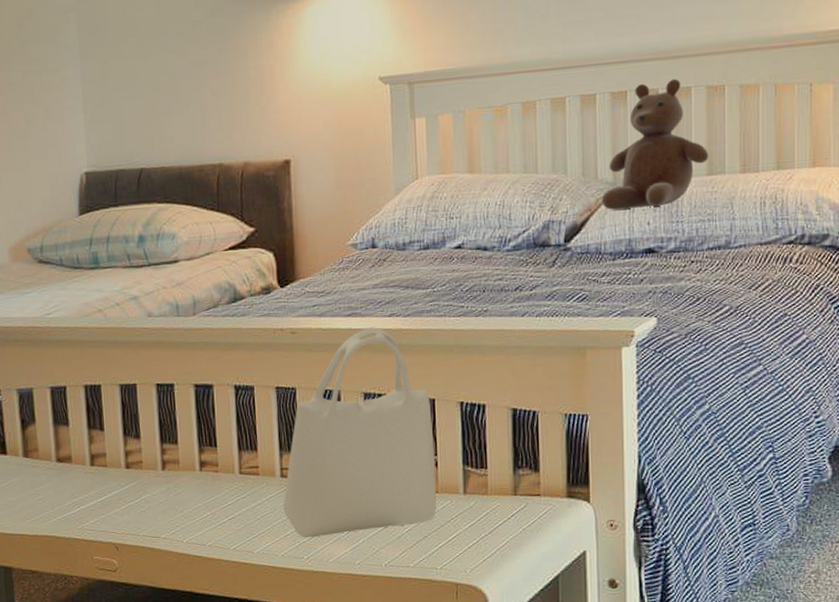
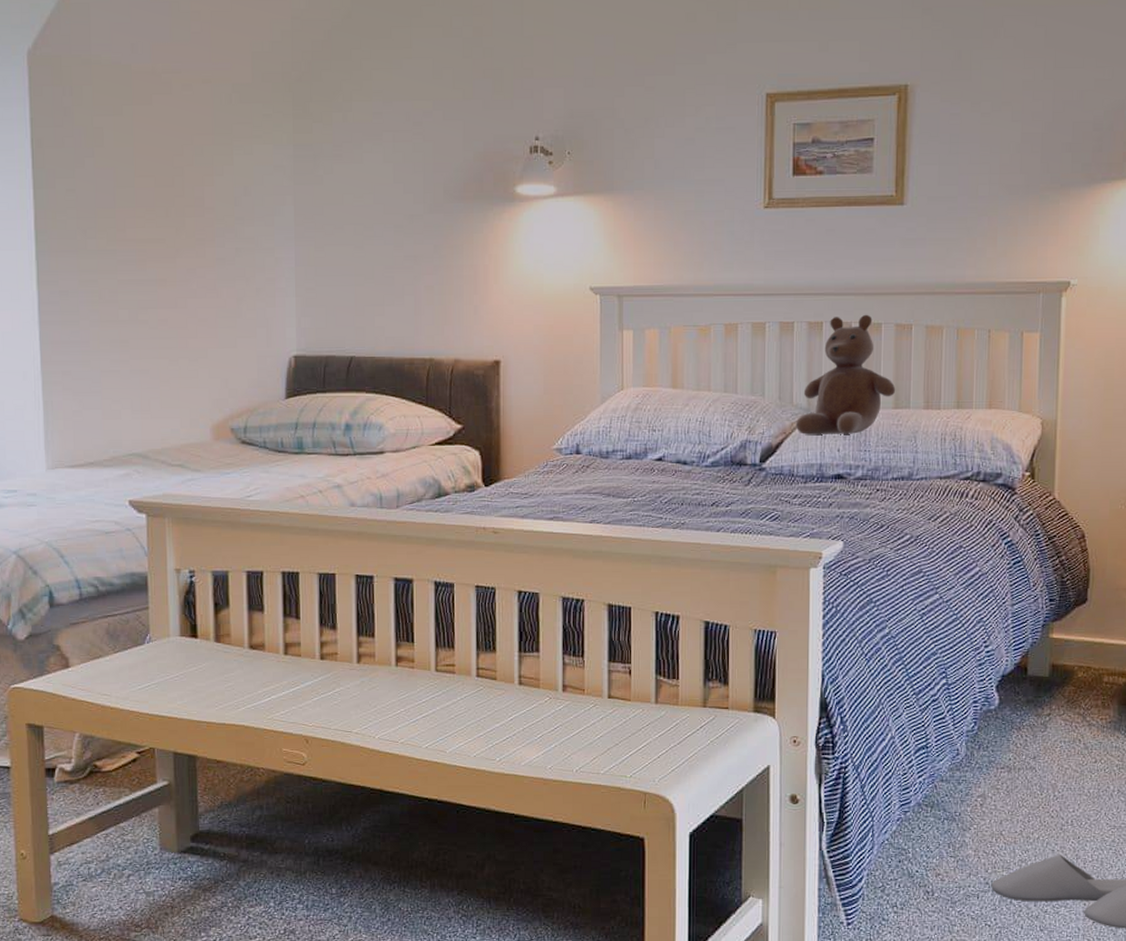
handbag: present [283,327,436,538] -> none [478,532,629,740]

